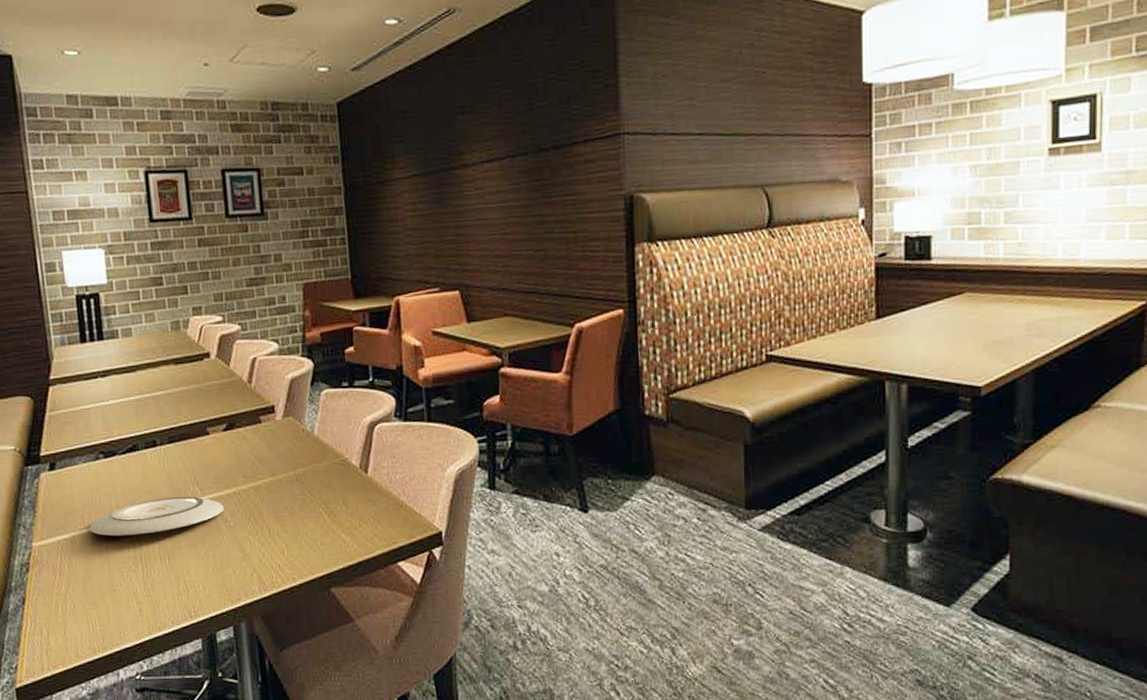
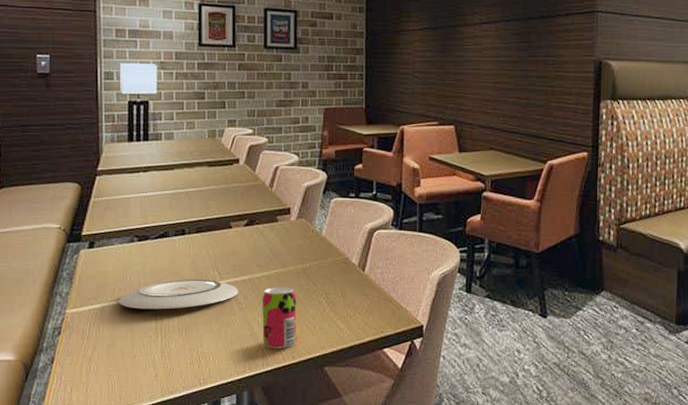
beverage can: none [251,498,297,571] -> present [262,287,298,349]

